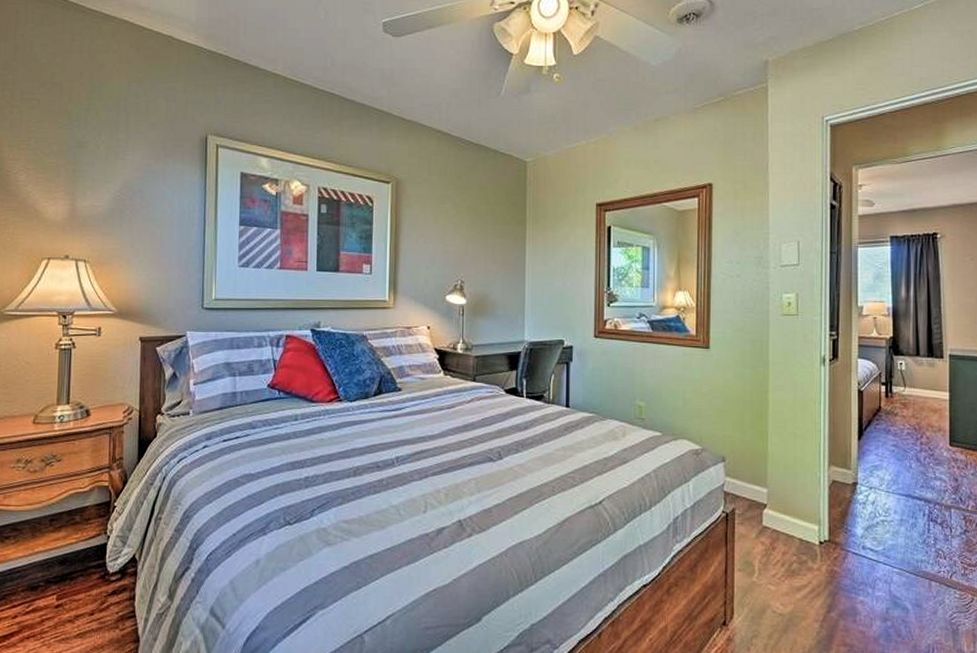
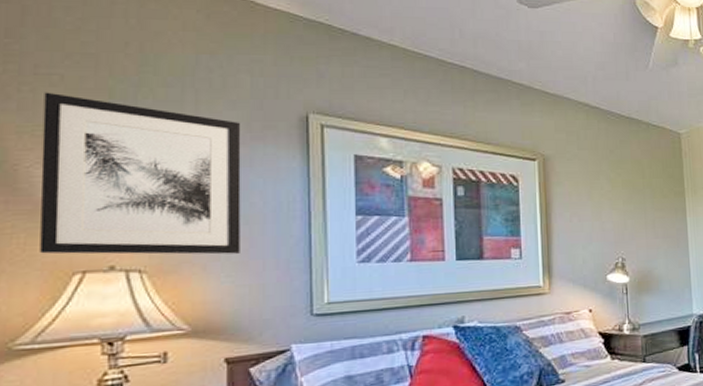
wall art: none [22,113,158,252] -> present [40,92,241,255]

